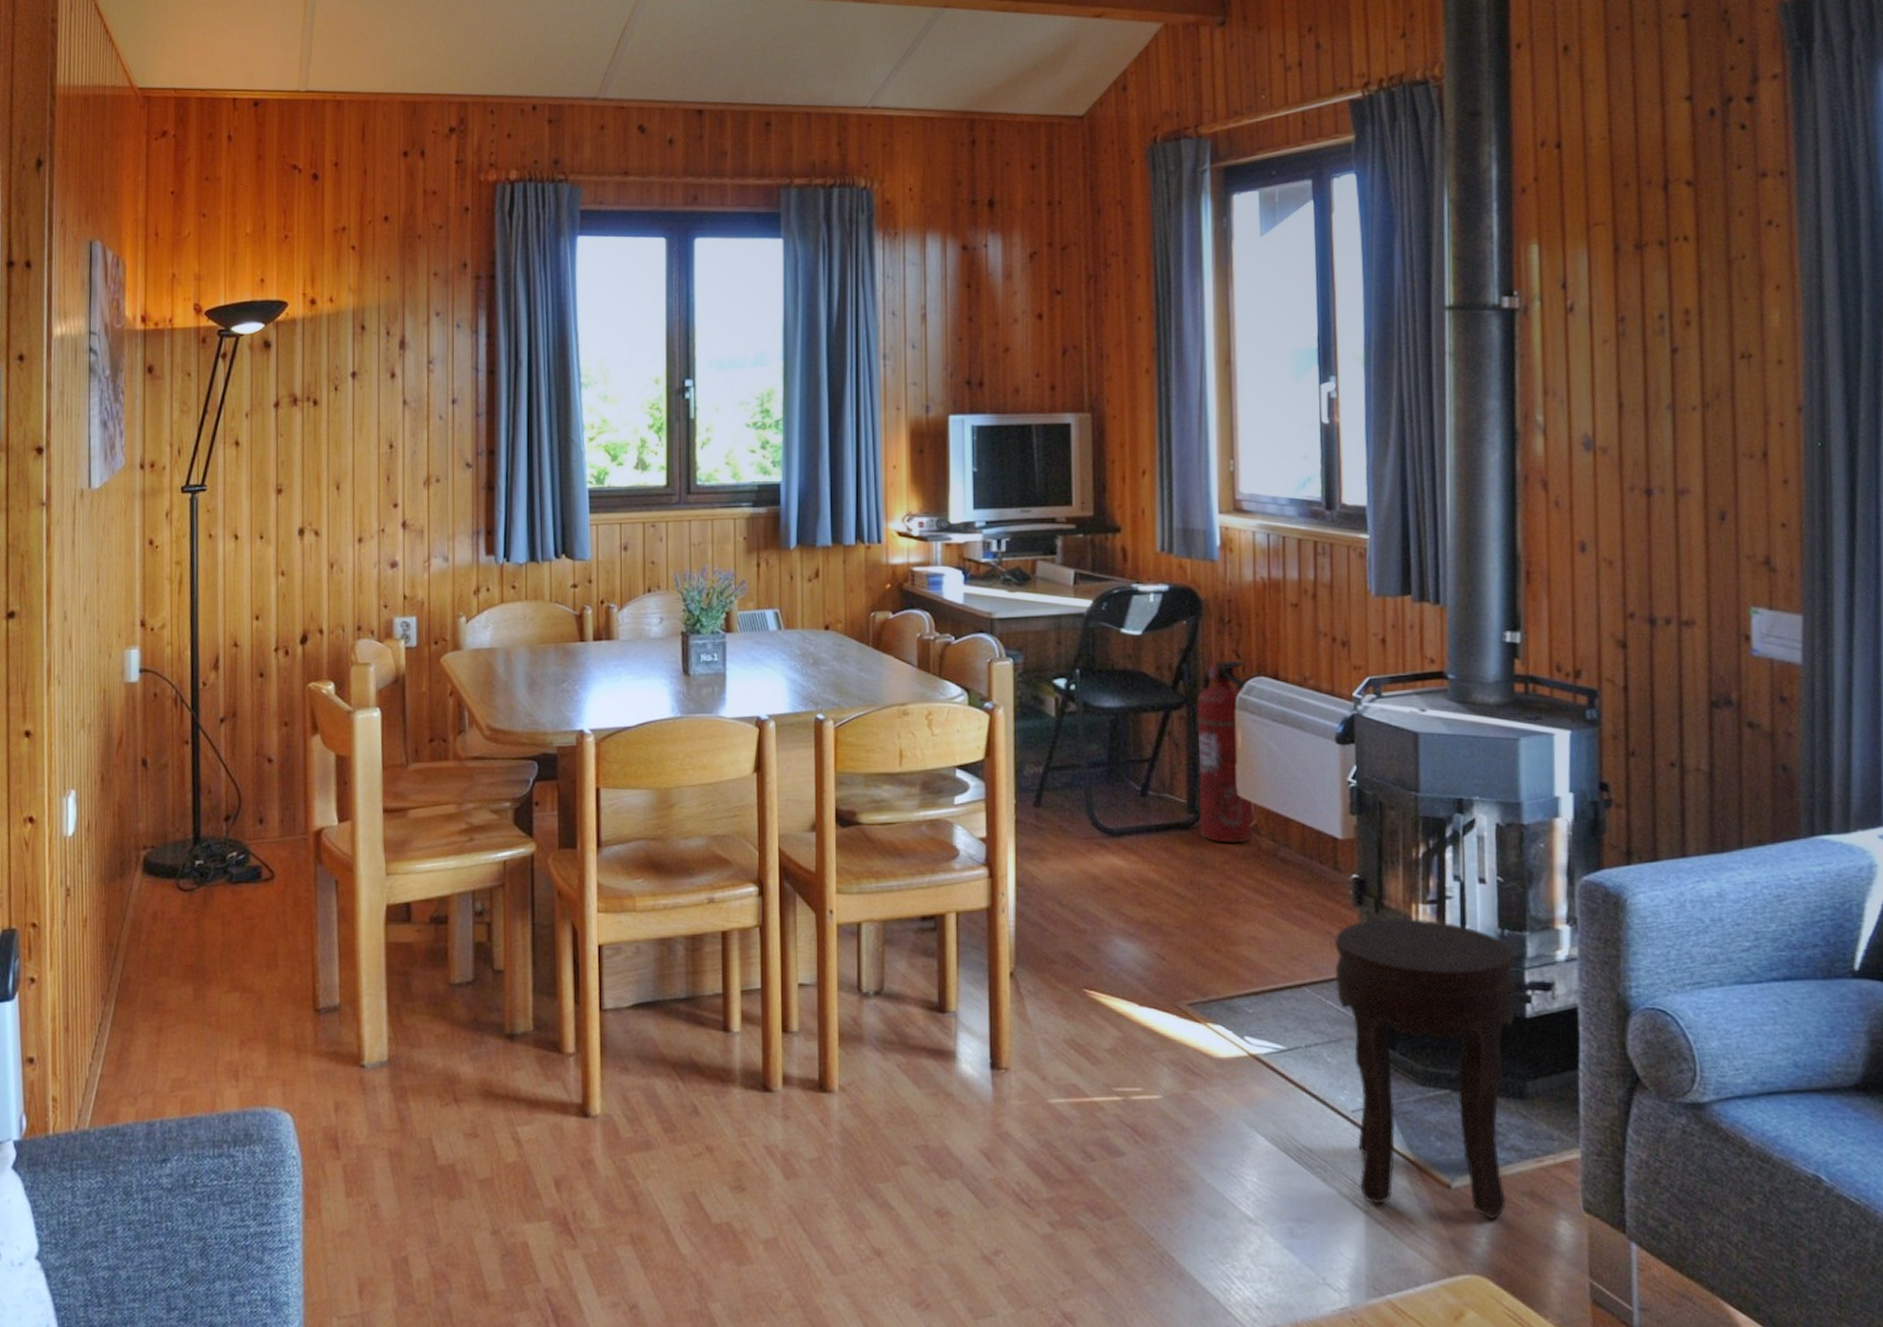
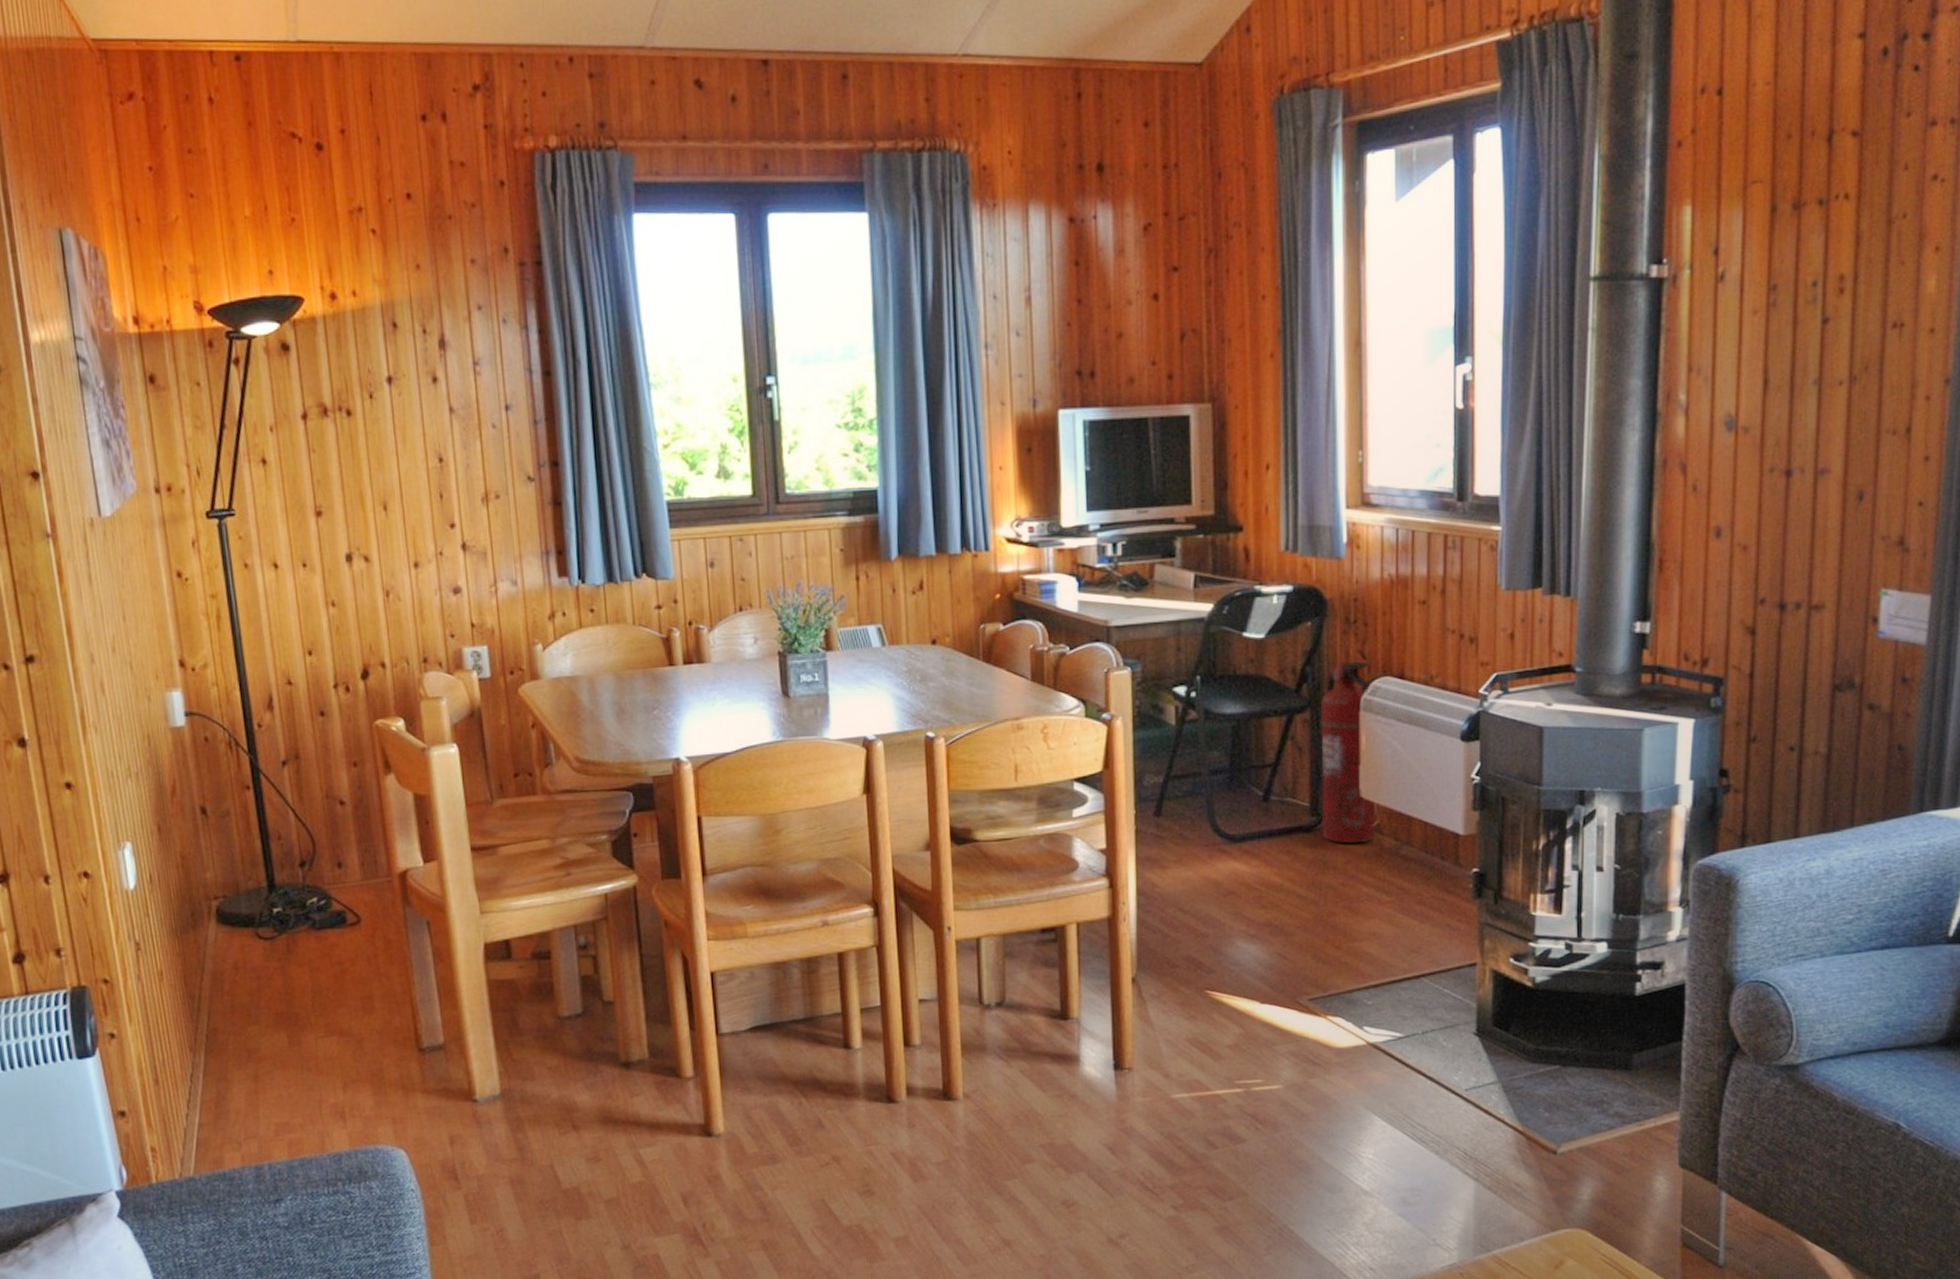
side table: present [1335,919,1516,1219] -> none [1453,908,1627,1179]

